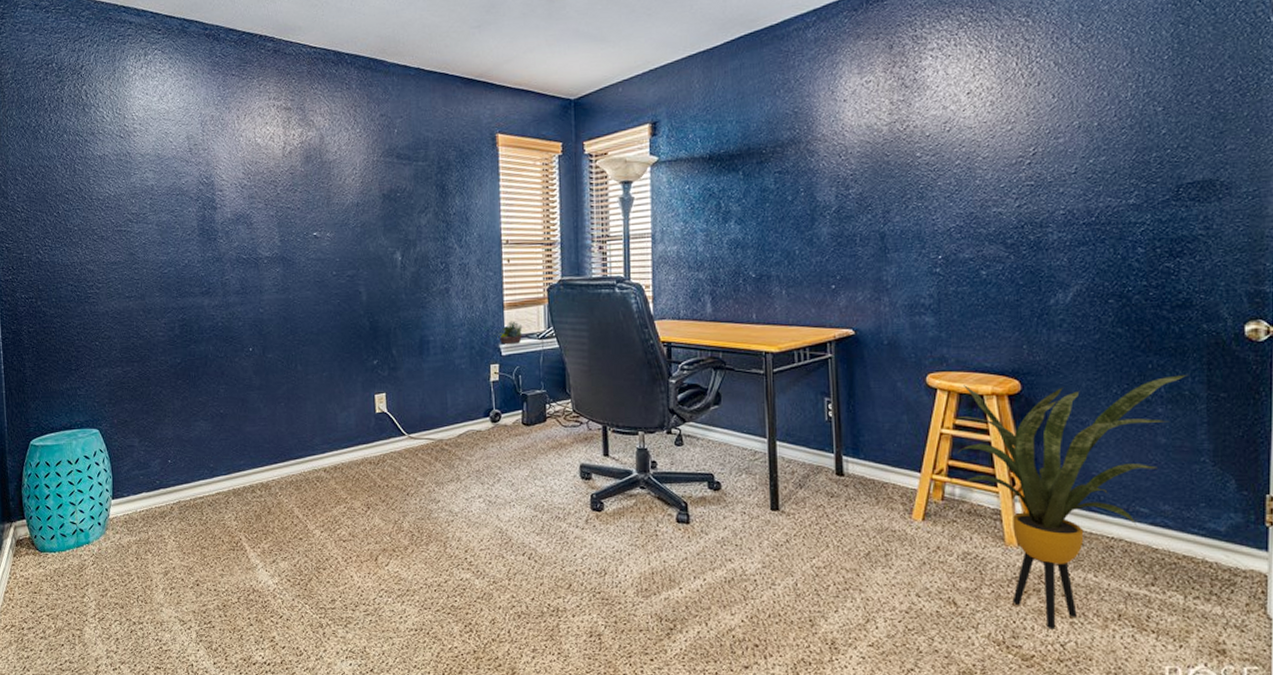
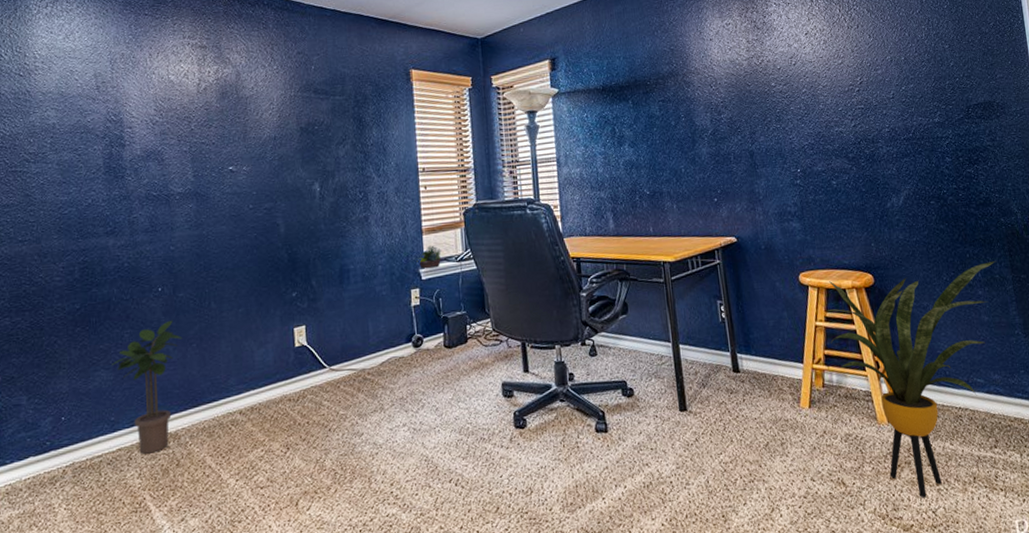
potted plant: none [210,379,272,500] -> present [112,320,183,454]

